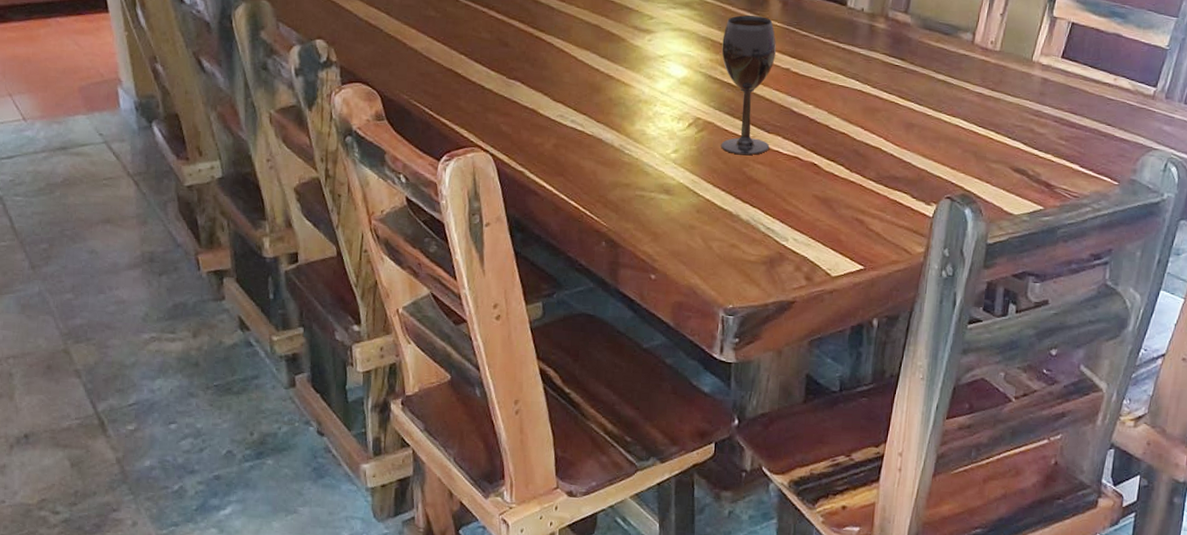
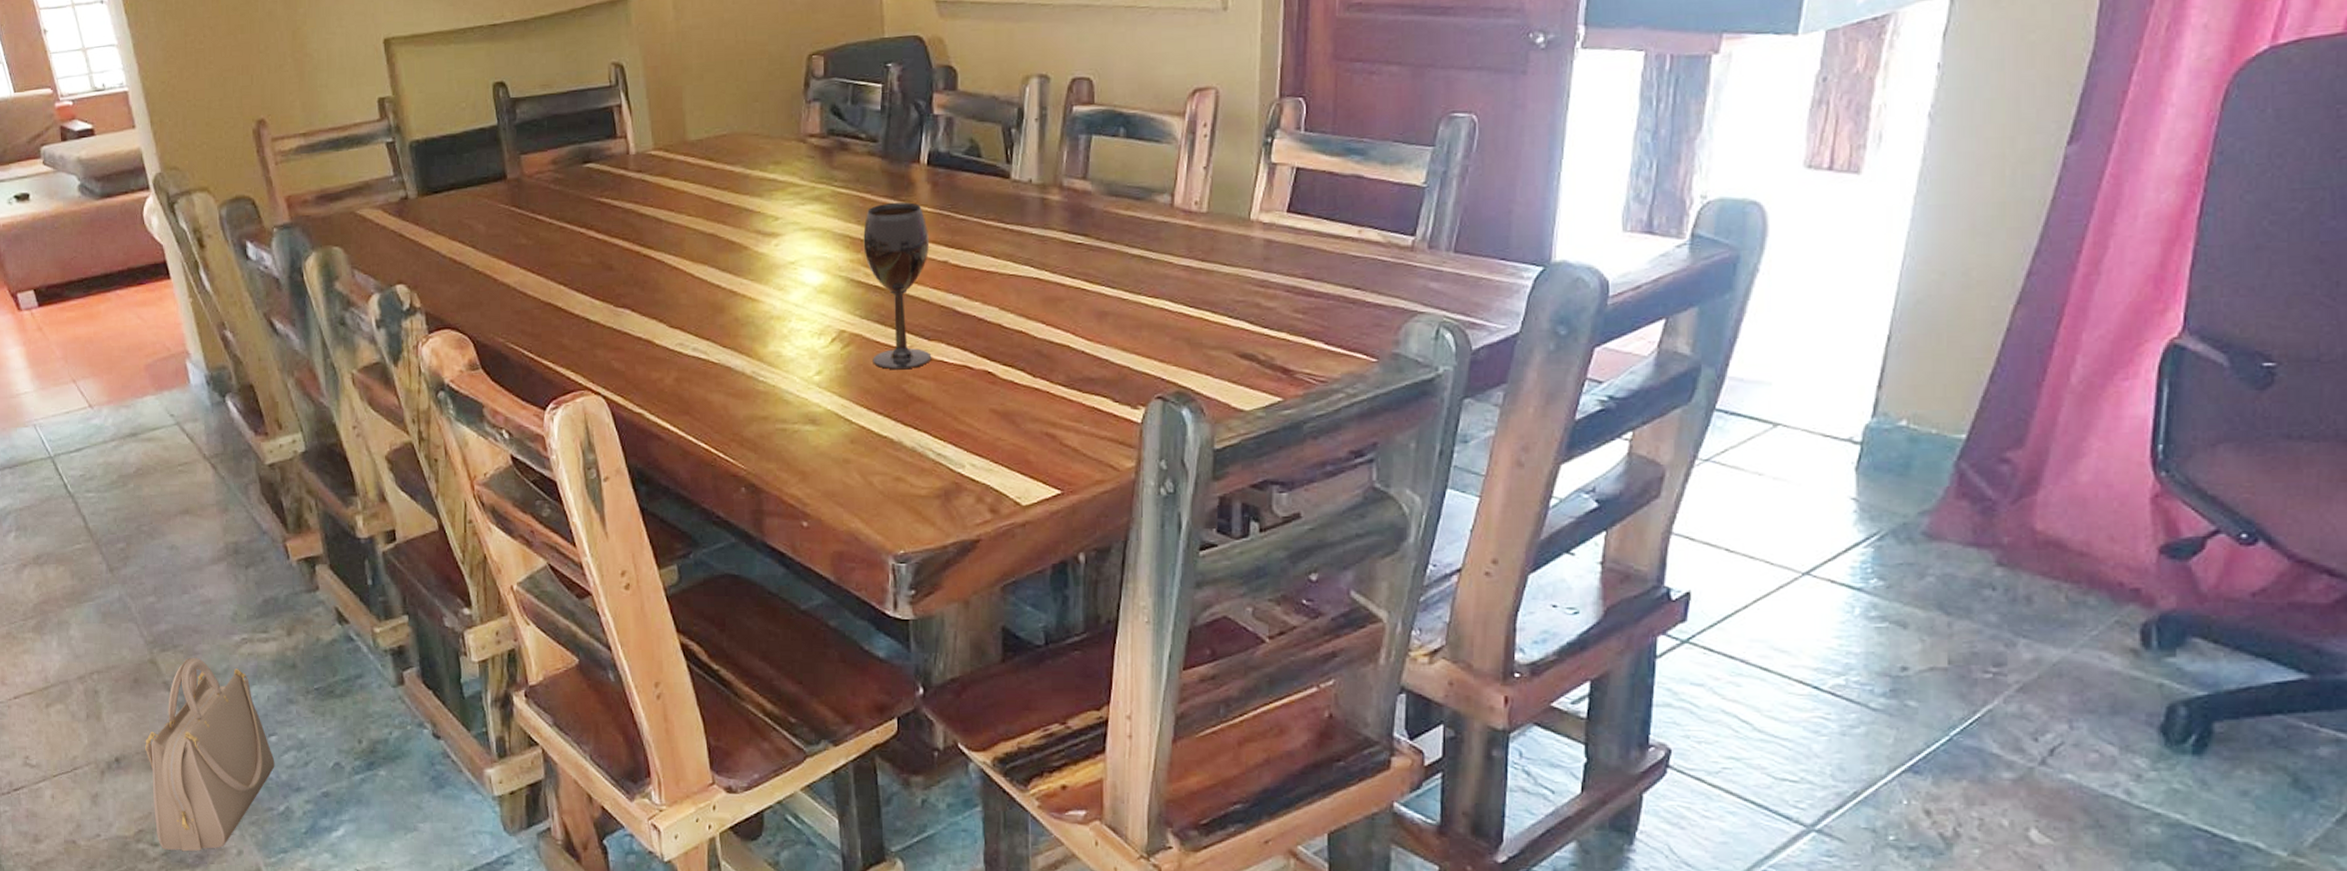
handbag: none [53,350,173,521] -> present [145,657,275,852]

